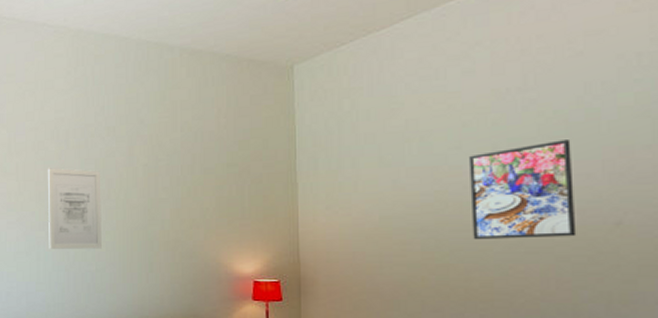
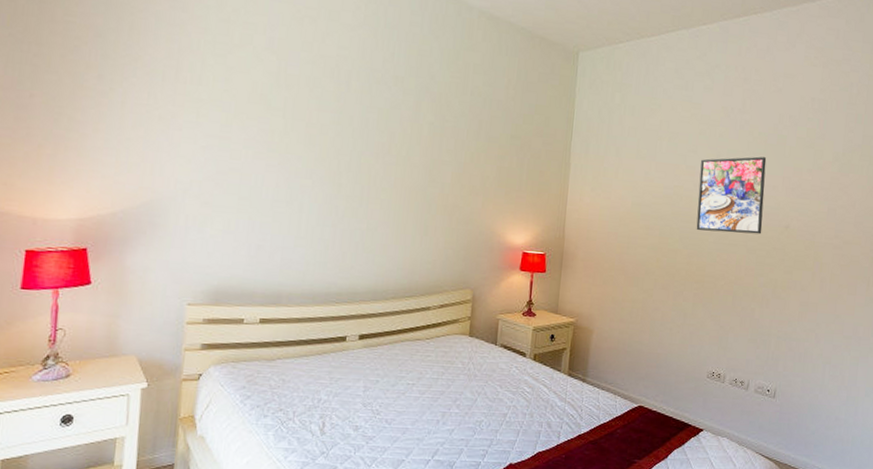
wall art: present [47,168,102,249] -> none [315,109,382,206]

